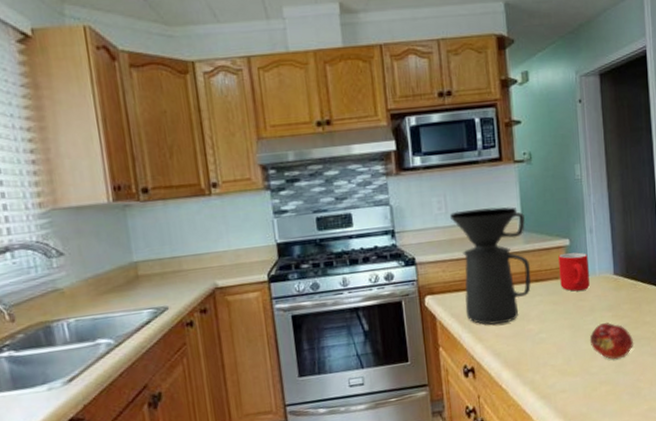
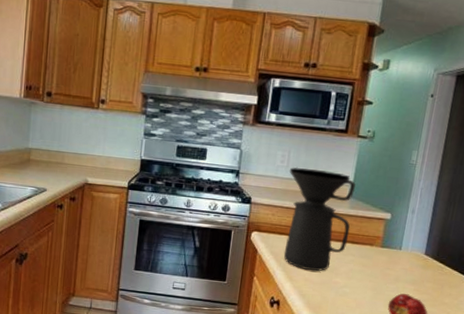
mug: present [558,252,590,292] -> none [373,225,405,261]

